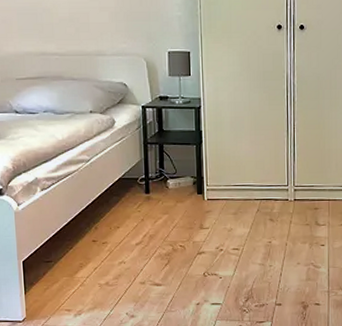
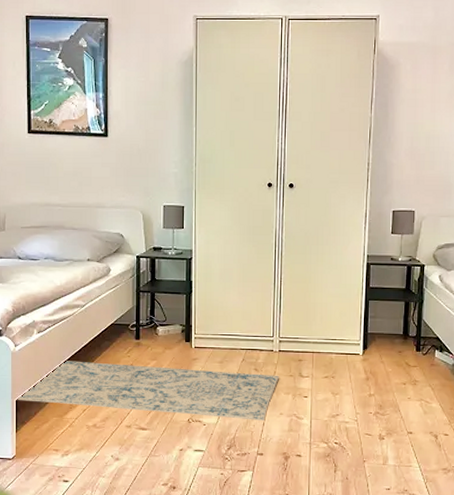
rug: none [25,218,295,272] -> present [18,361,279,422]

